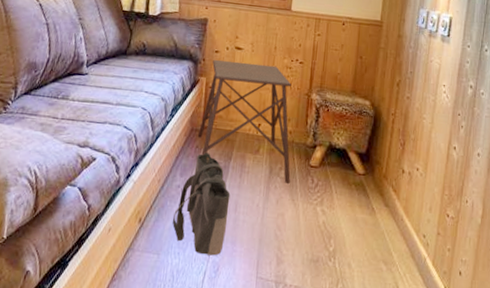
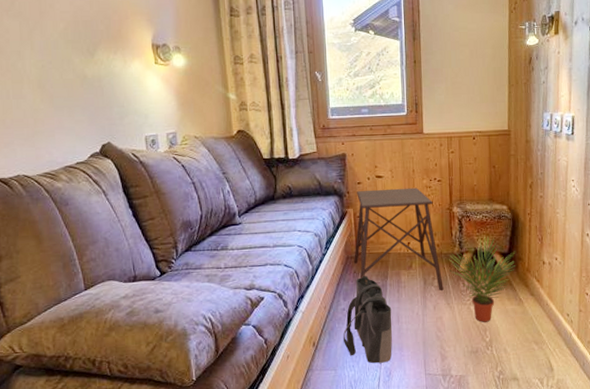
potted plant: none [299,131,375,229] -> present [449,237,517,322]

